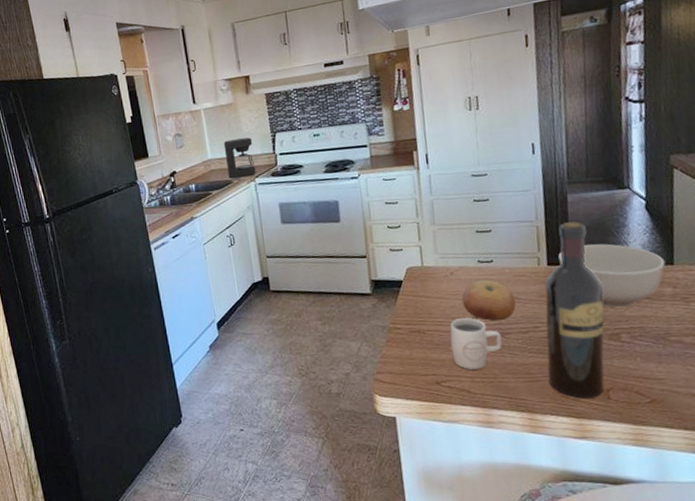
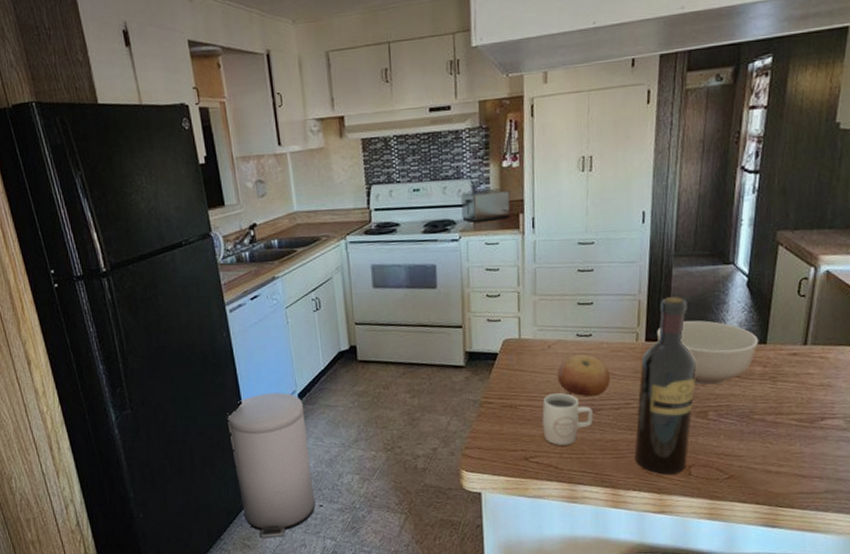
pedal bin: none [153,322,237,462] -> present [227,392,316,539]
coffee maker: present [223,137,256,179] -> none [312,189,348,235]
toaster: none [358,130,405,162] -> present [461,188,510,223]

